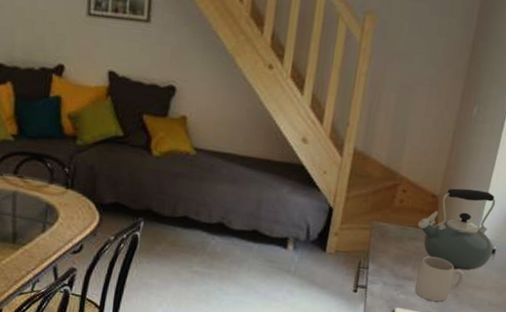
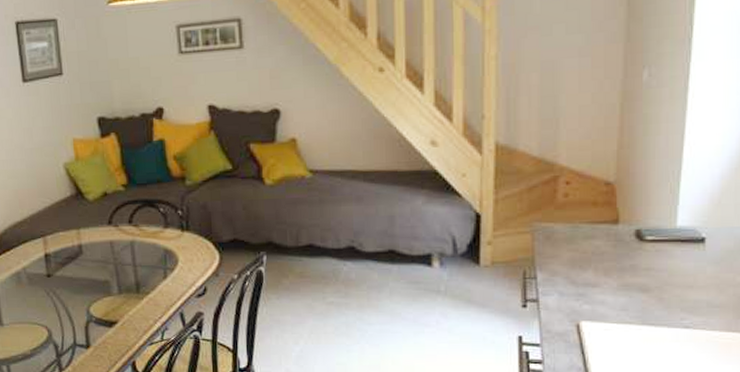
mug: present [415,255,464,302] -> none [601,254,666,309]
kettle: present [417,188,496,270] -> none [591,168,701,268]

